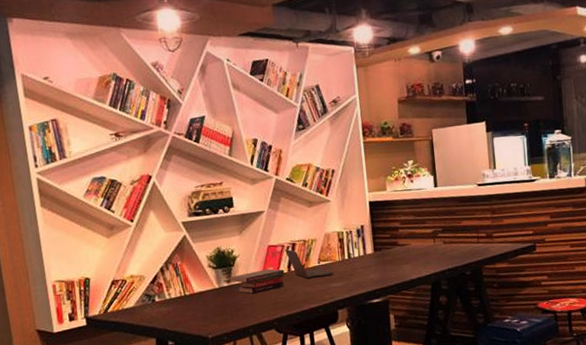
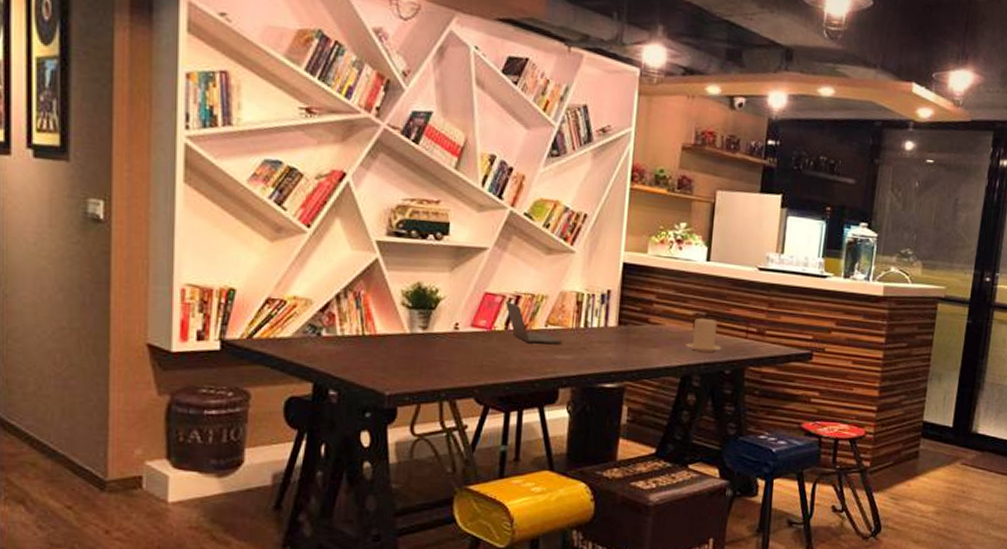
books: present [229,269,285,294] -> none [426,321,500,350]
candle: none [431,233,460,261] -> present [686,318,722,352]

